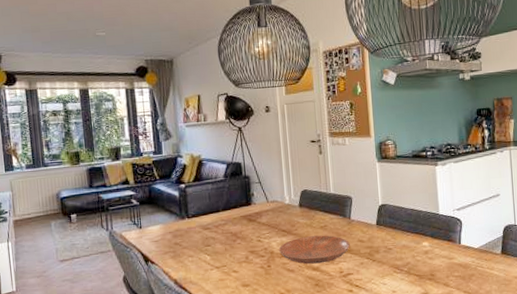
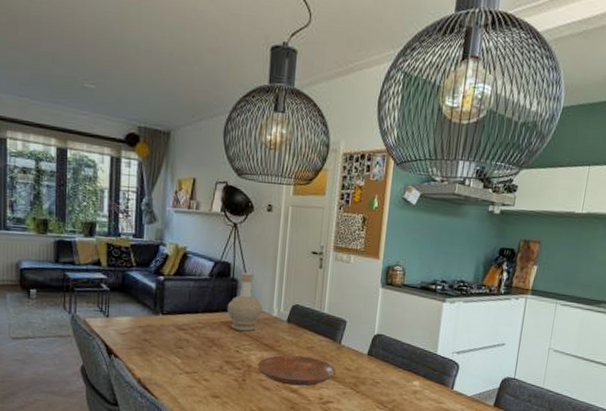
bottle: none [243,168,275,222] -> present [227,272,262,331]

